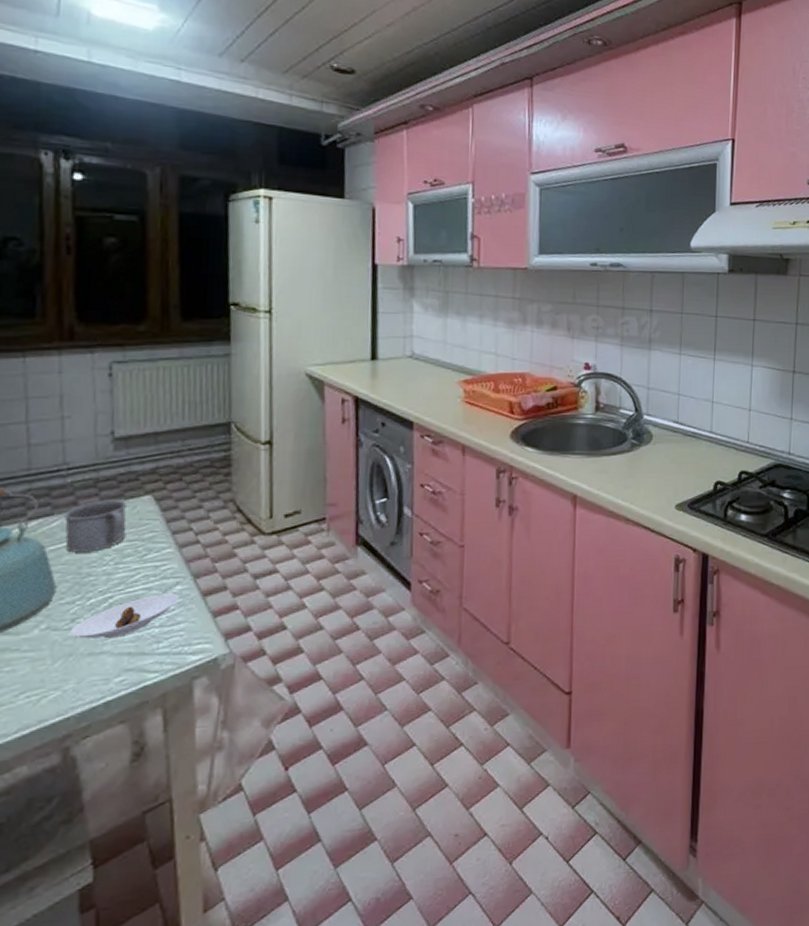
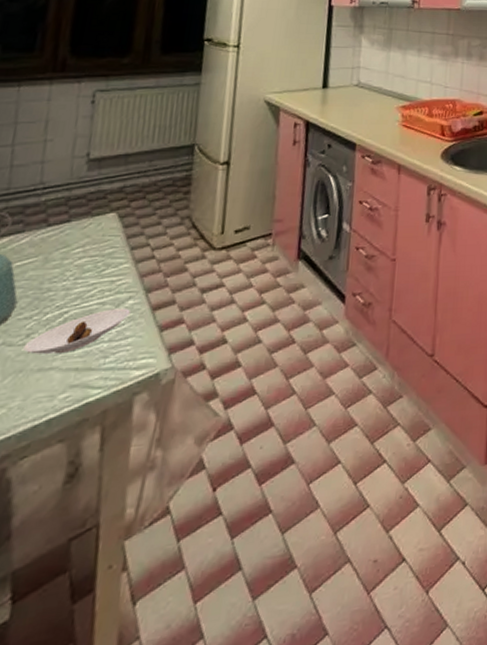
mug: present [63,500,128,553] -> none [31,217,94,268]

